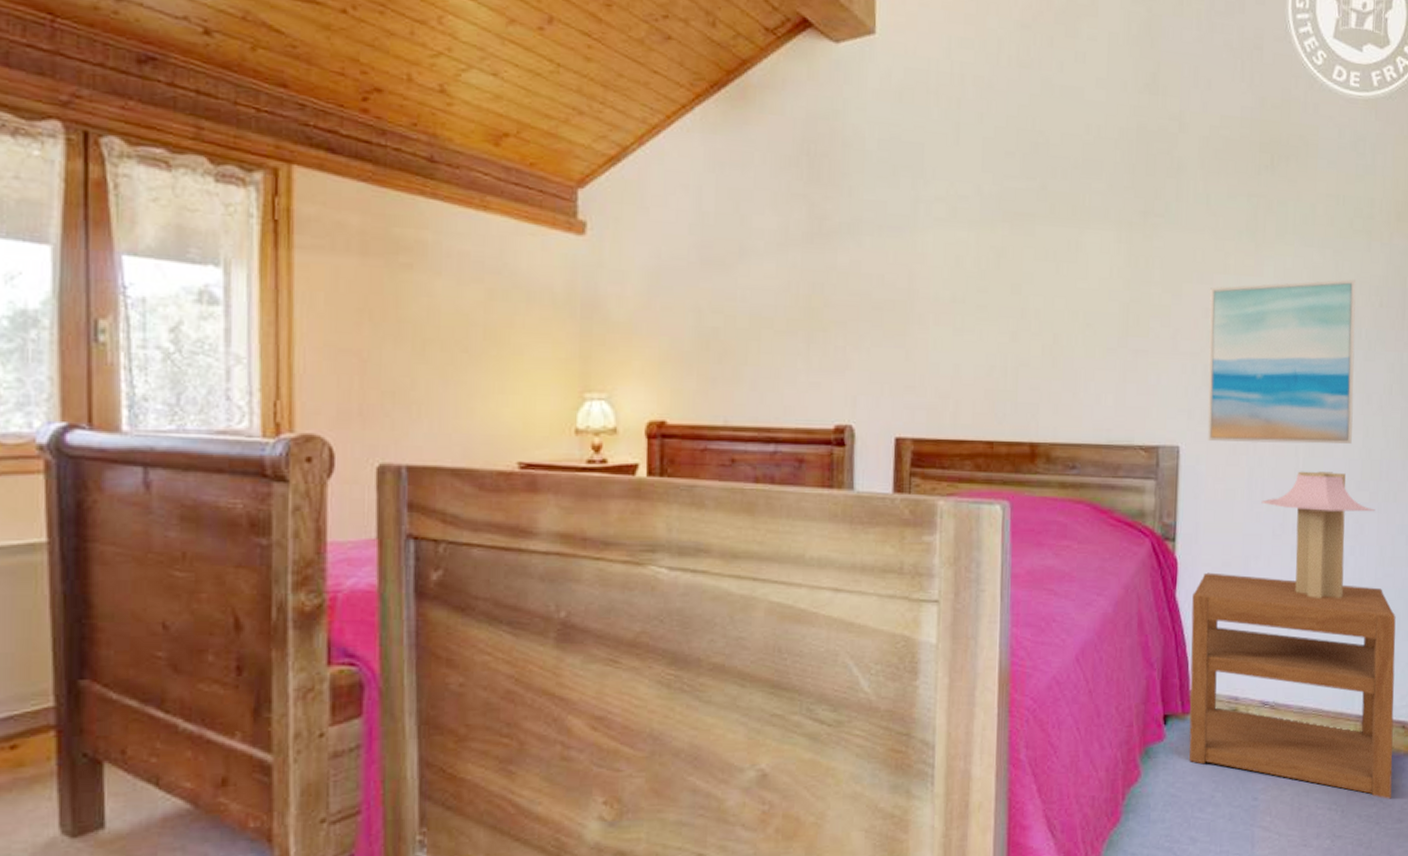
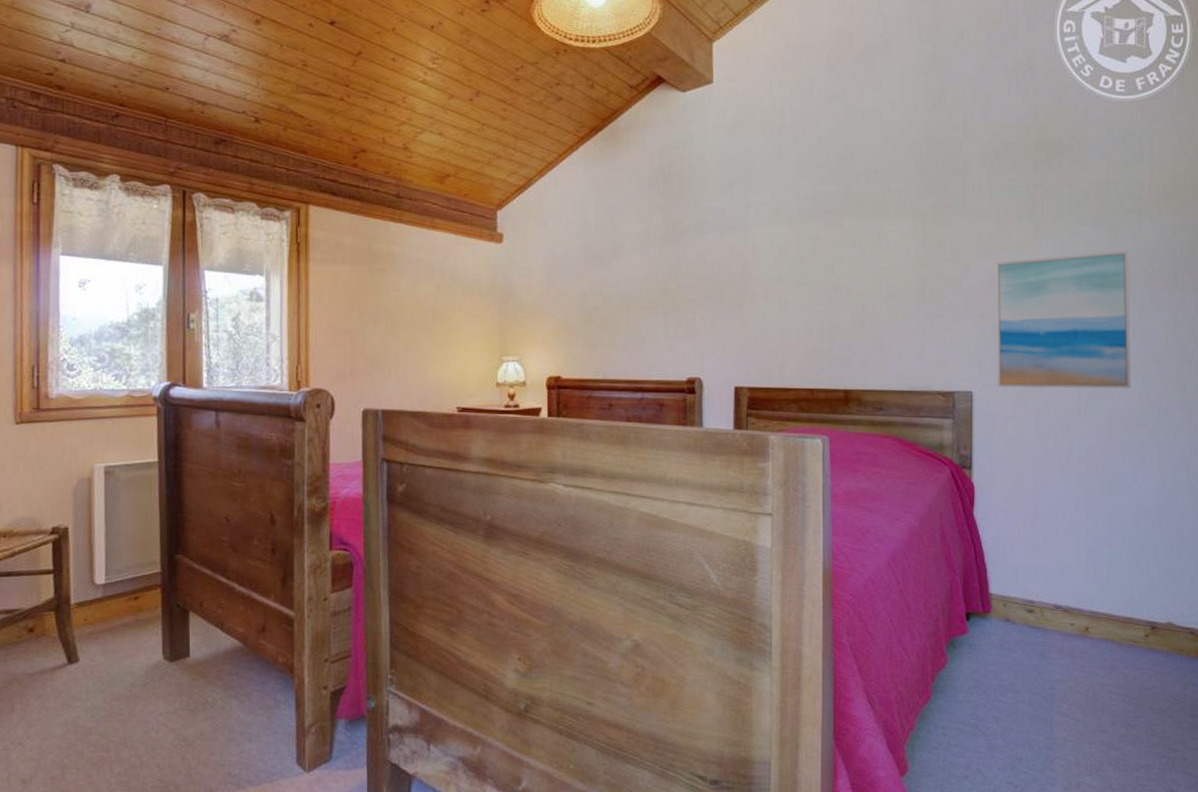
nightstand: present [1188,572,1396,799] -> none [988,495,1183,696]
table lamp: present [1261,471,1376,598] -> none [1048,411,1156,519]

